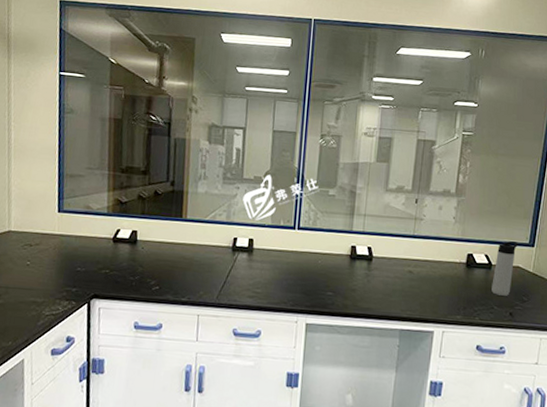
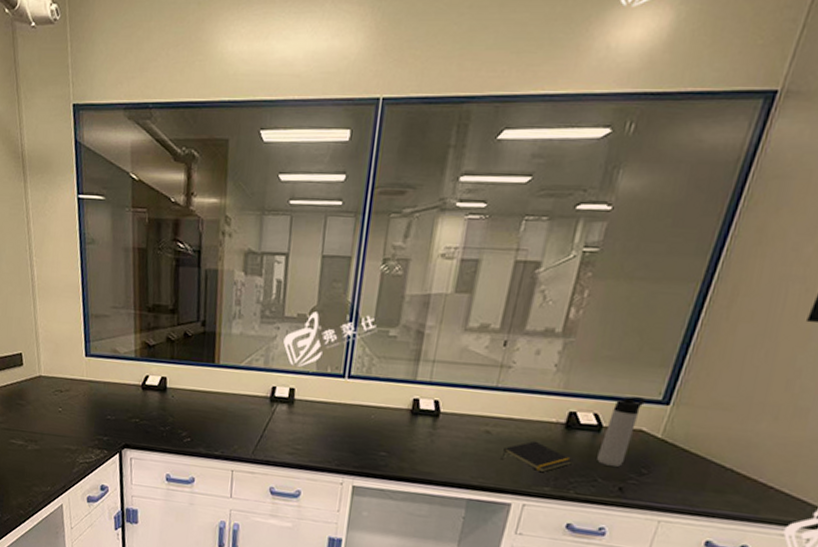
notepad: none [422,278,476,304] -> present [501,440,574,473]

